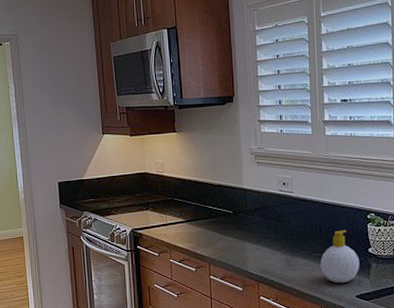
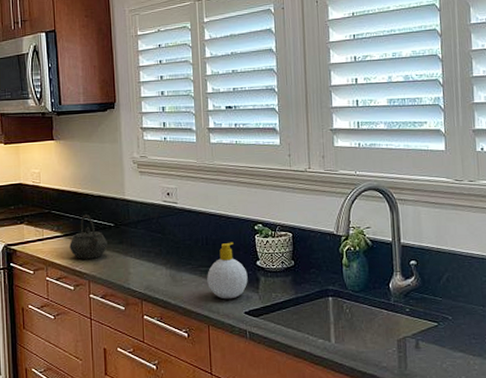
kettle: none [191,201,226,244] -> present [70,213,108,259]

